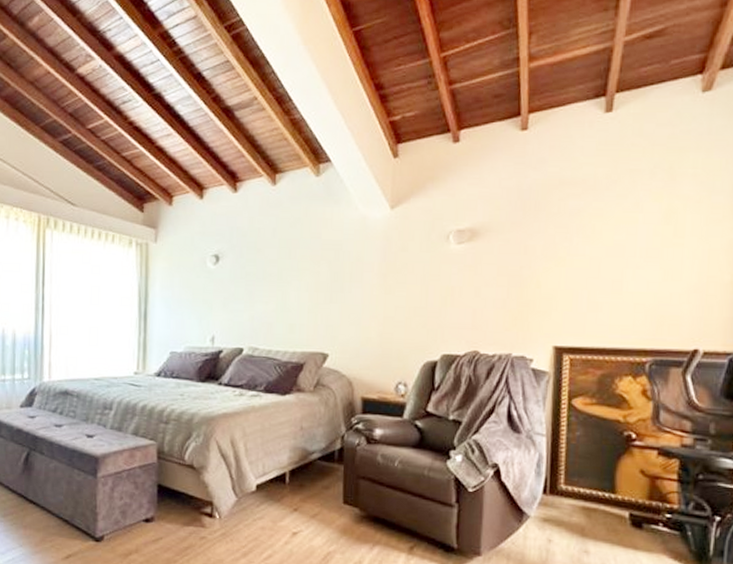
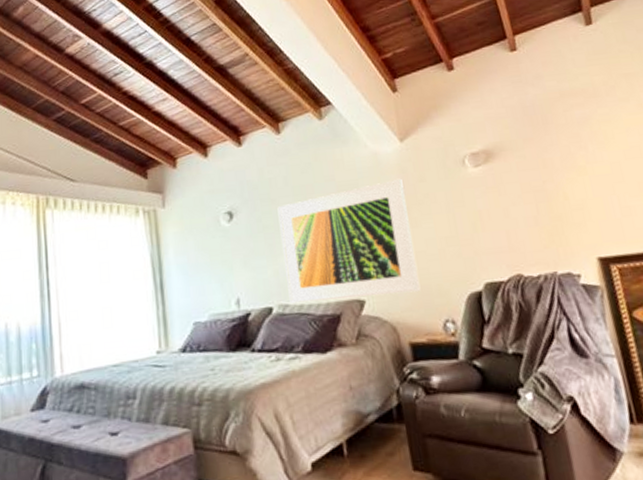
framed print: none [259,245,385,353] -> present [277,178,421,303]

